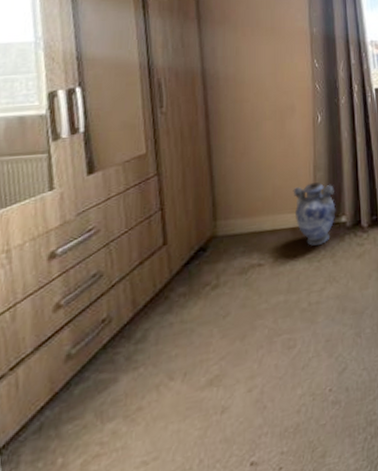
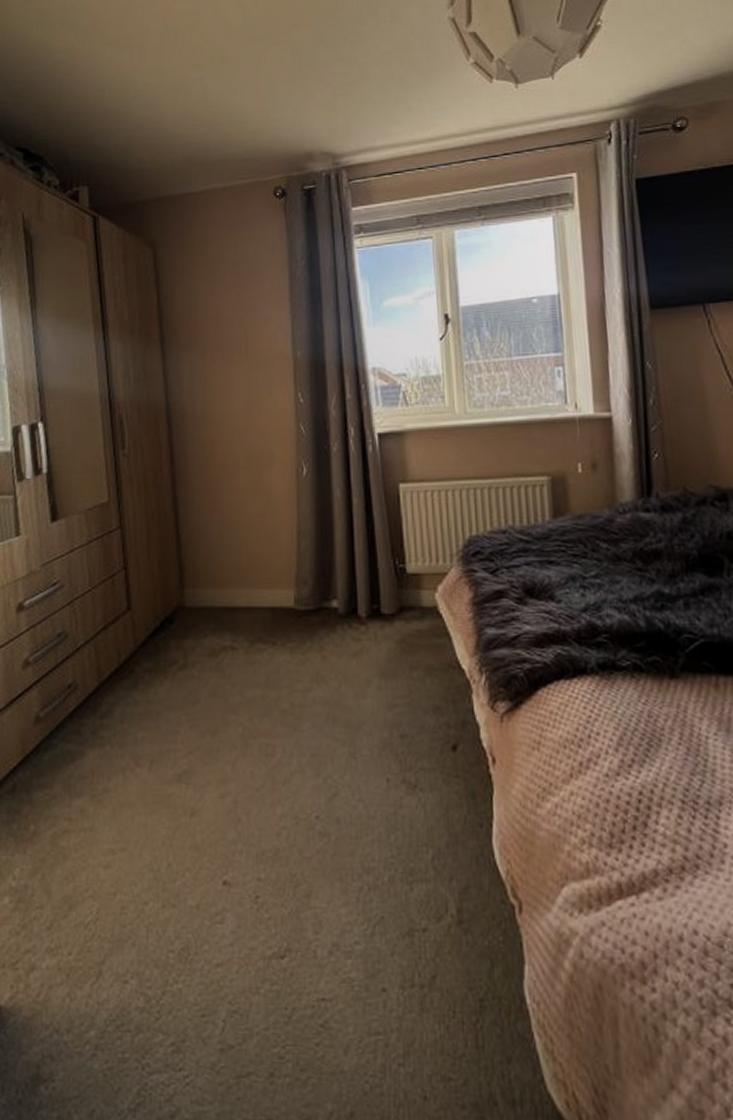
vase: present [293,182,336,246] -> none [271,552,325,633]

